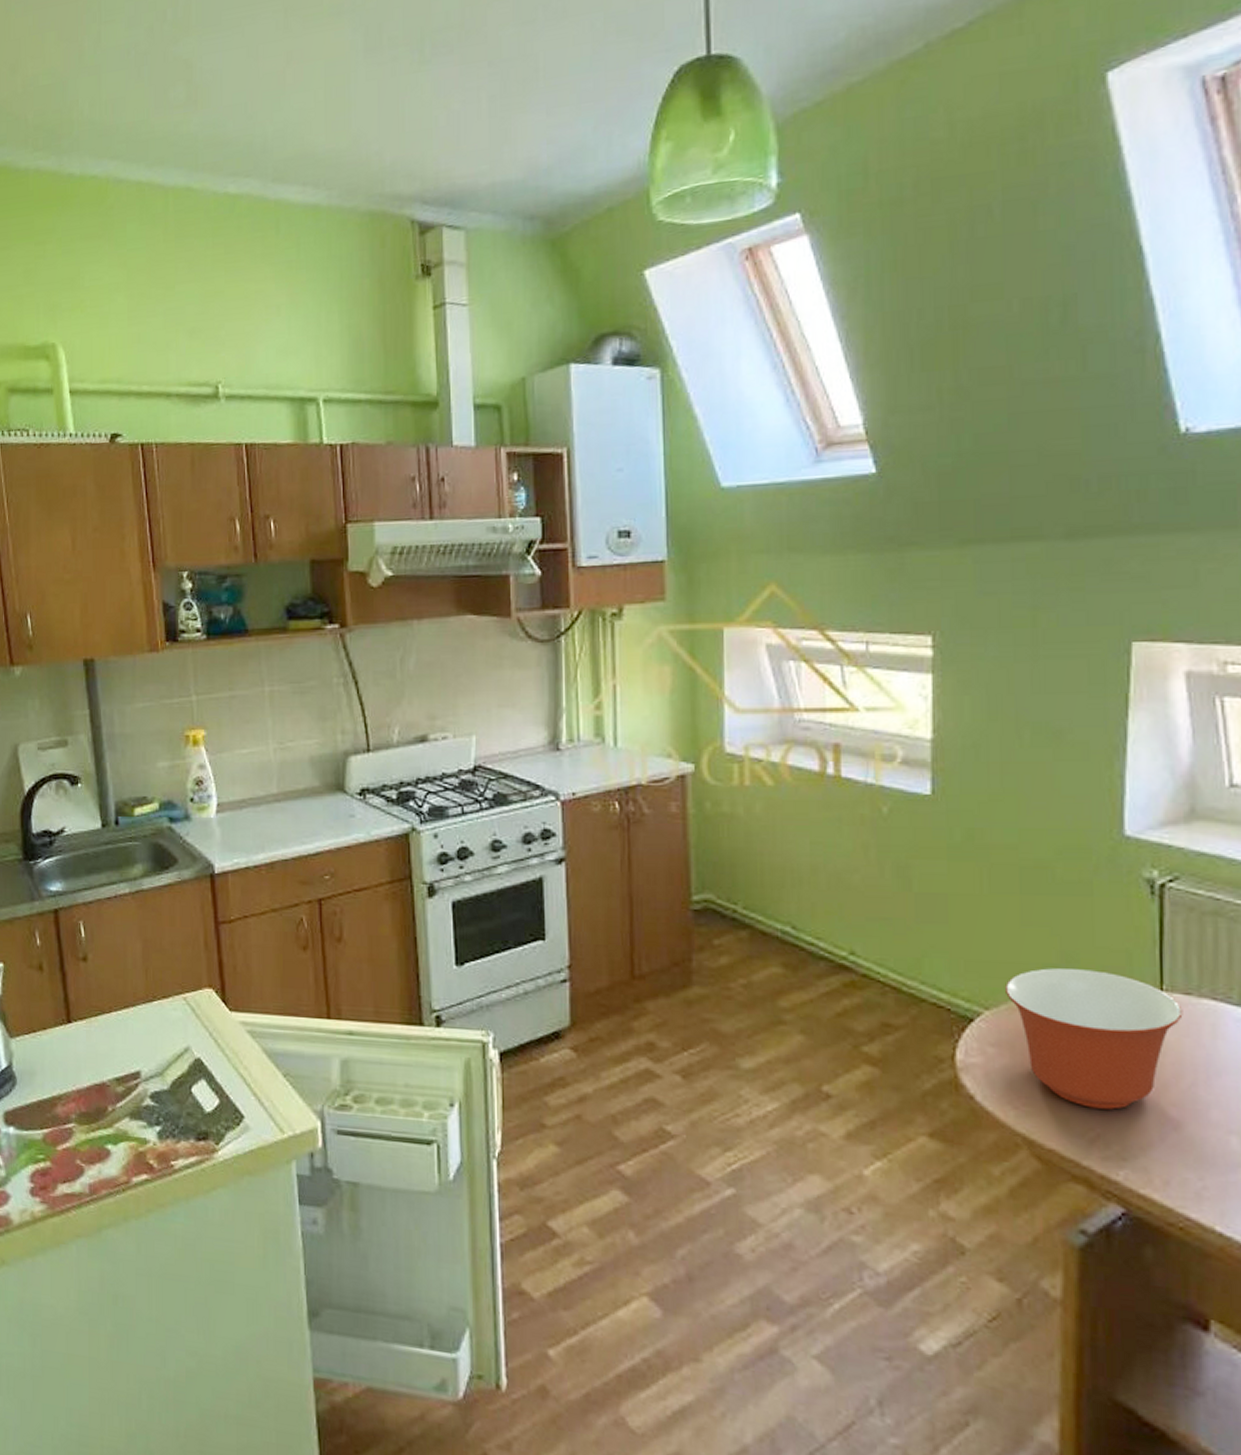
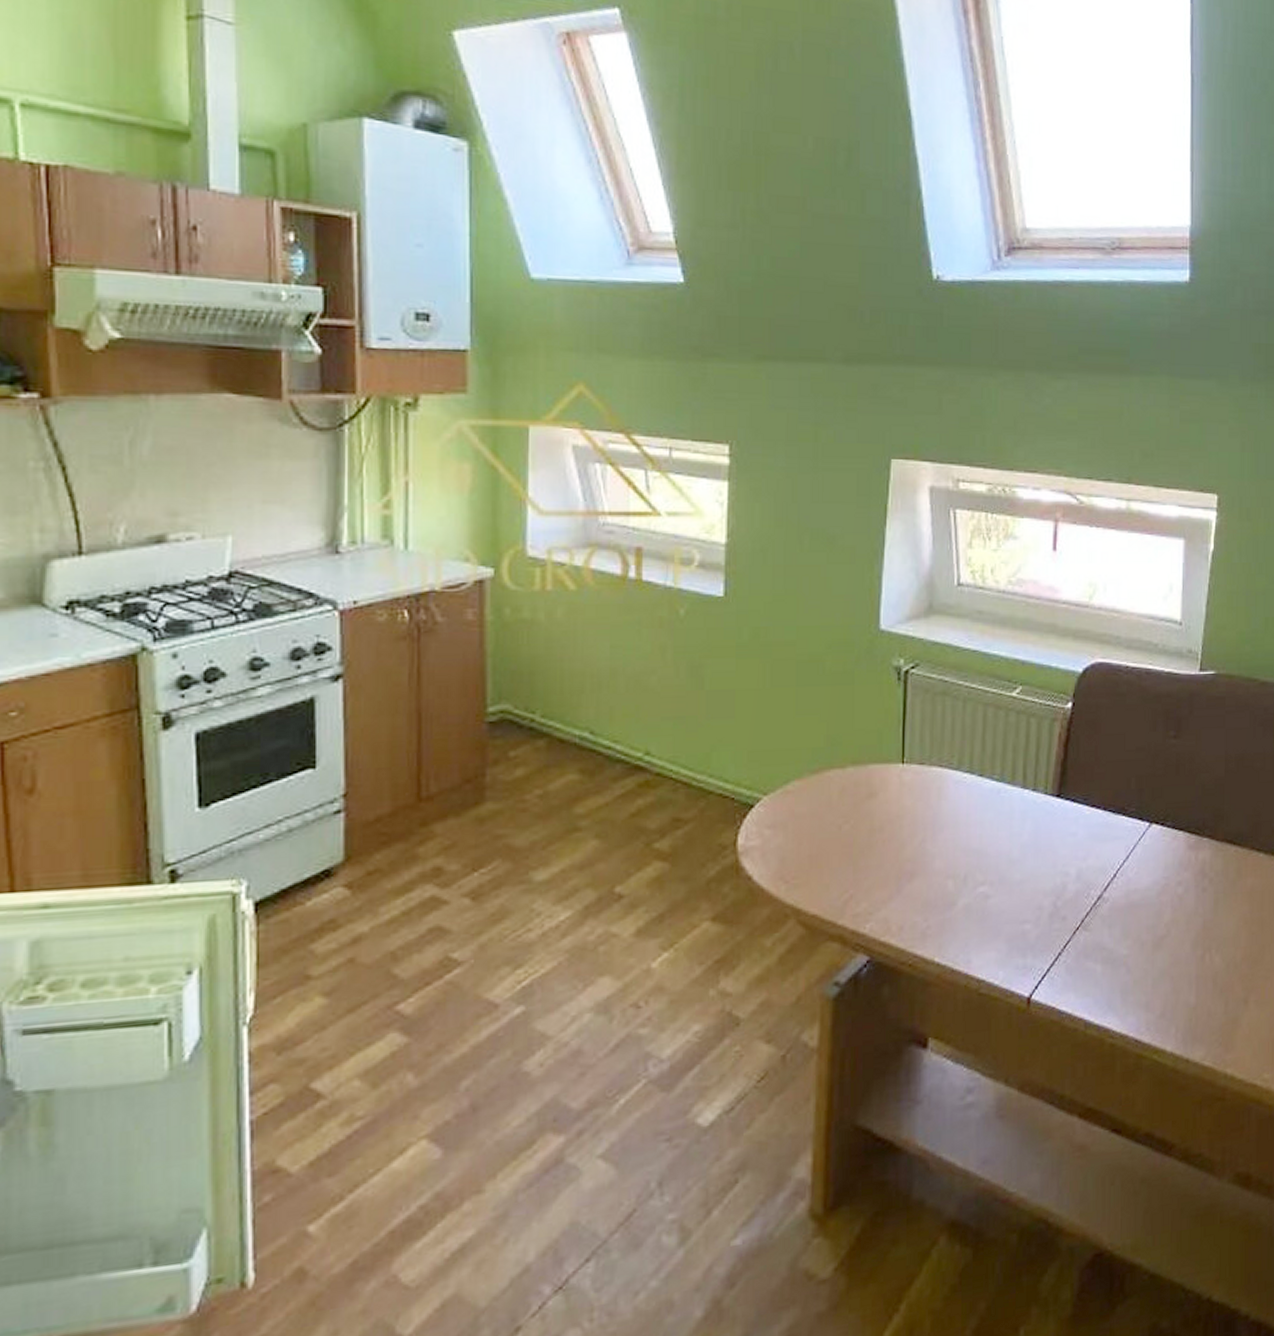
mixing bowl: present [1005,968,1183,1110] -> none [781,750,918,873]

